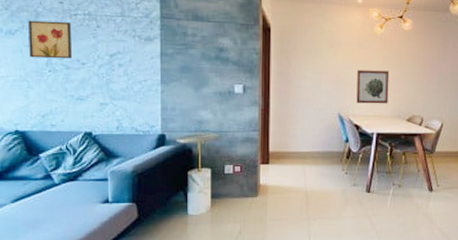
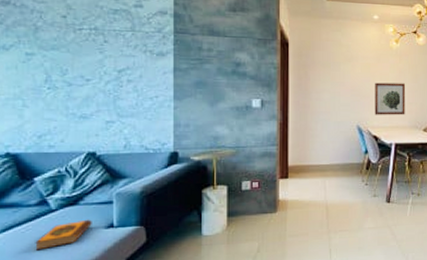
wall art: present [28,20,73,59] -> none [26,35,76,76]
hardback book: none [42,194,90,220] -> present [35,219,92,251]

